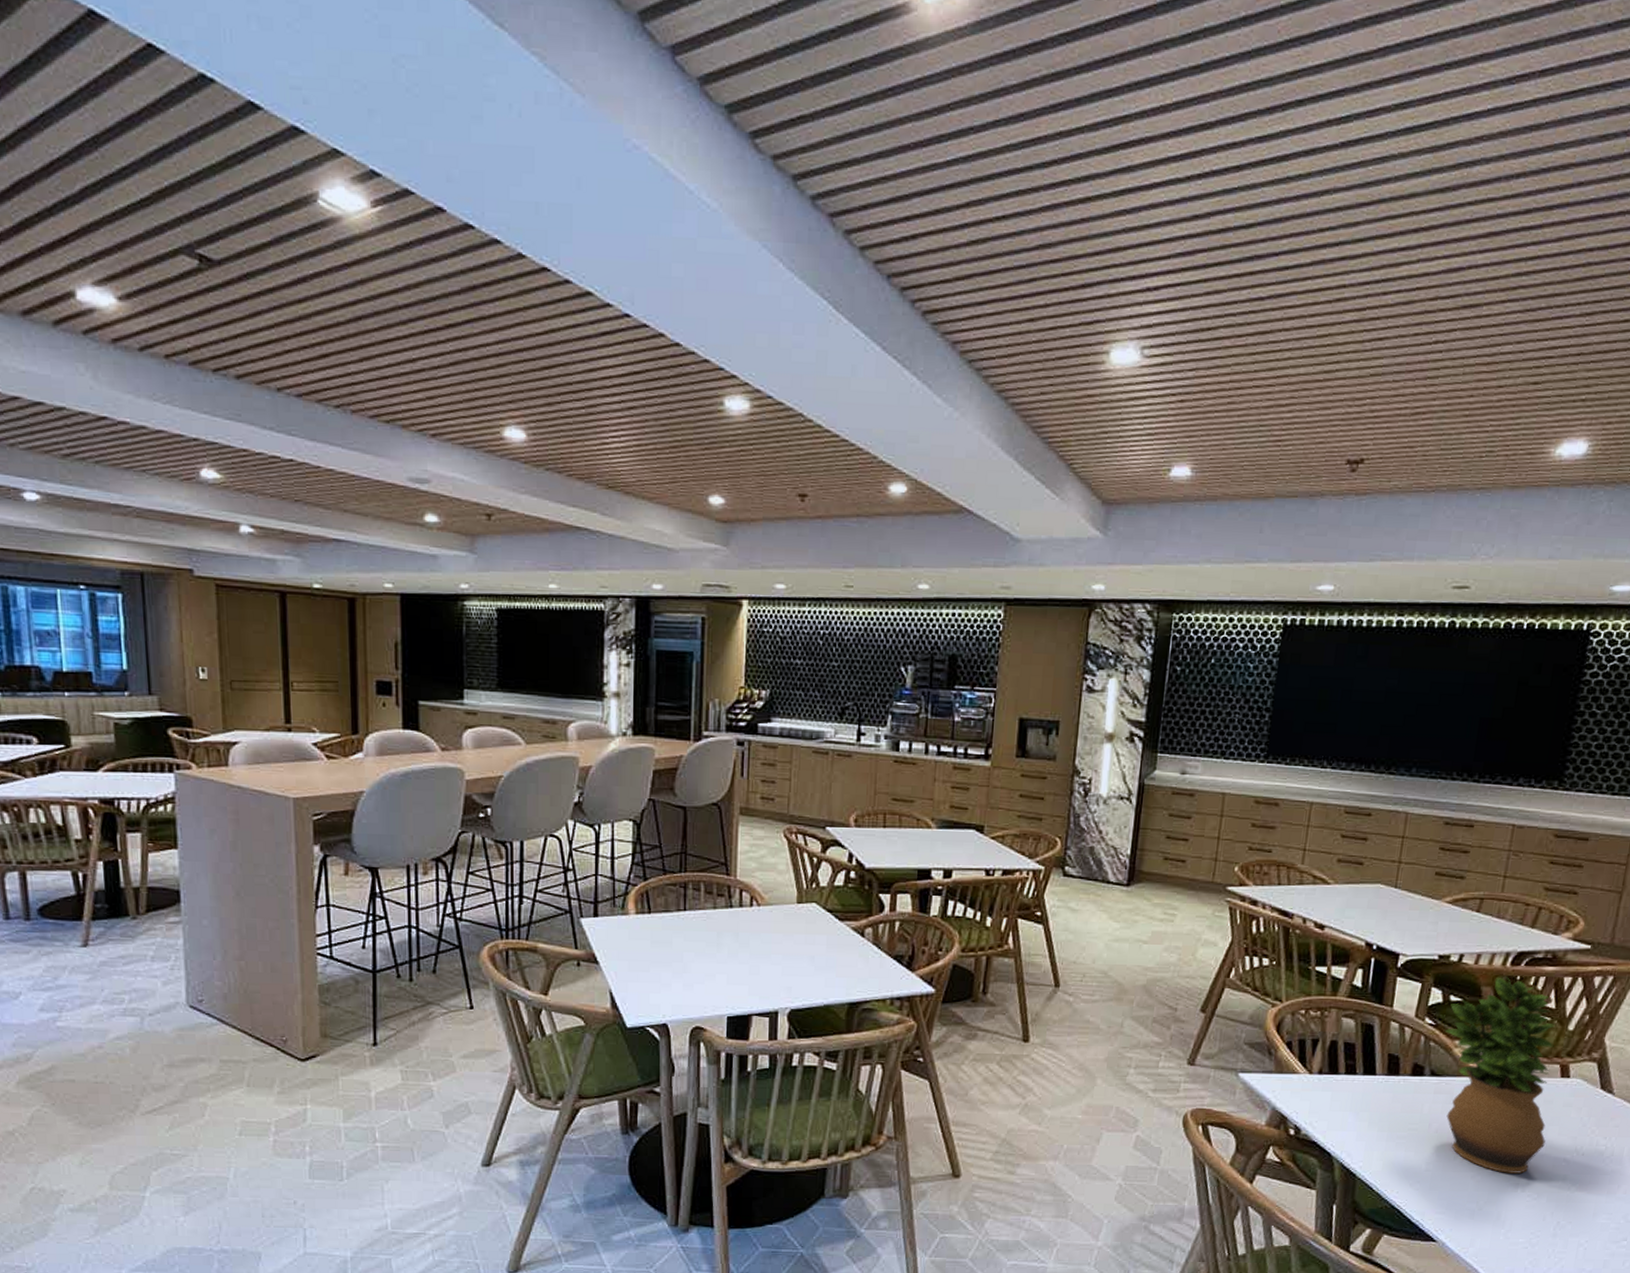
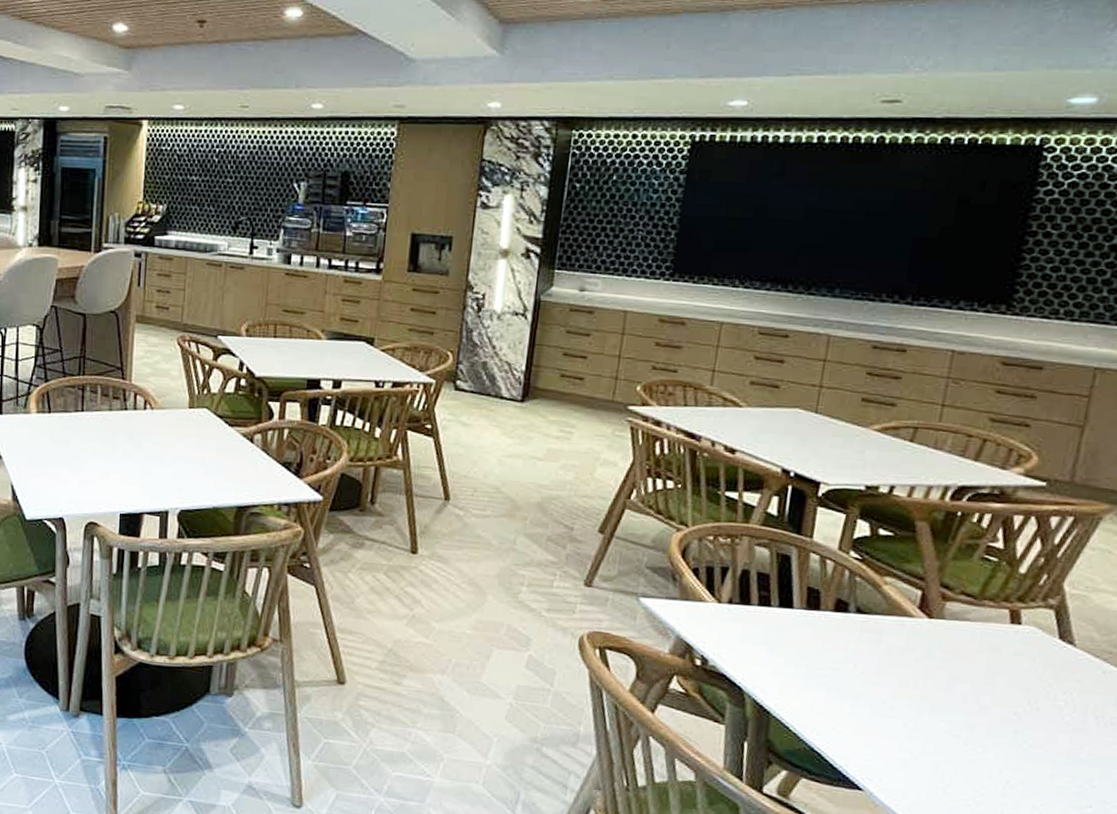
potted plant: present [1444,977,1556,1175] -> none [872,511,1005,725]

